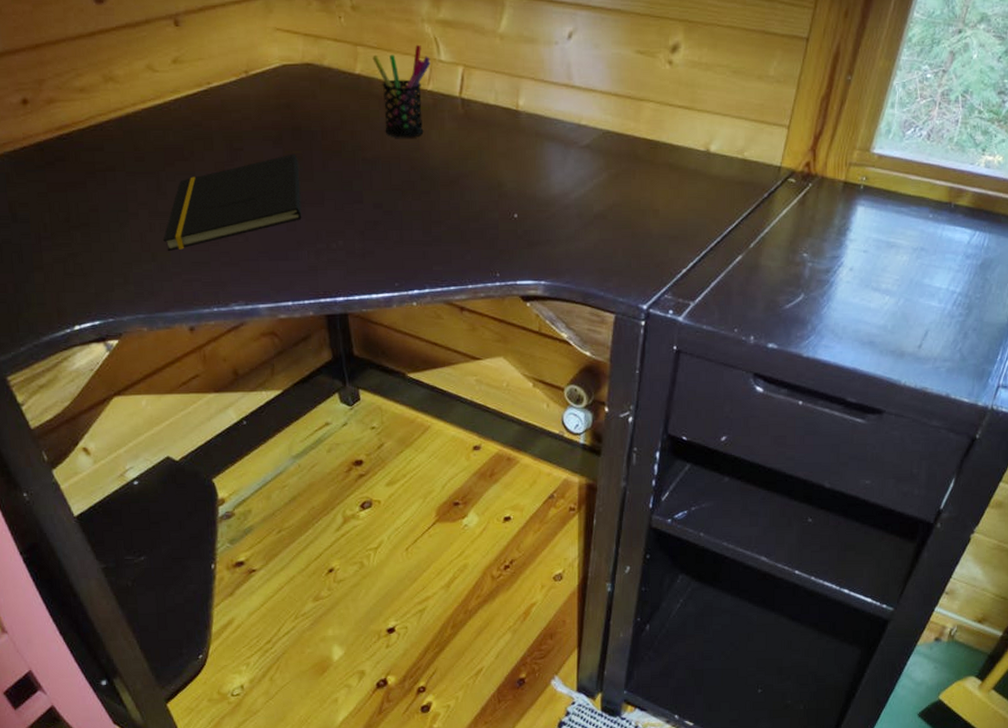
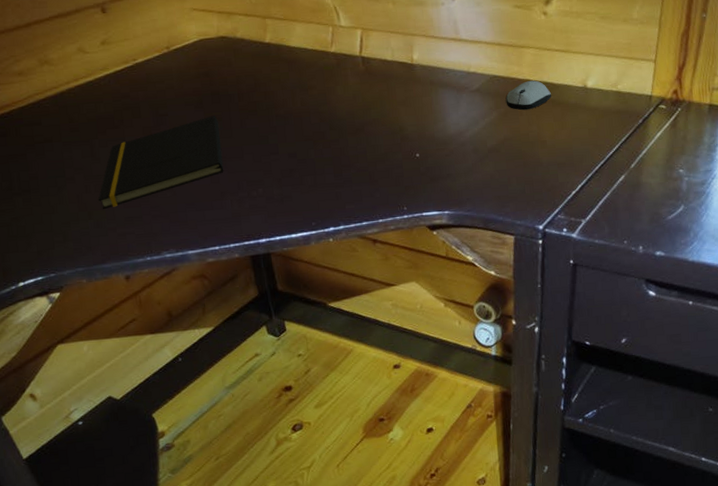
pen holder: present [372,44,430,138] -> none [280,13,332,95]
computer mouse: none [618,140,669,173] -> present [505,80,551,111]

